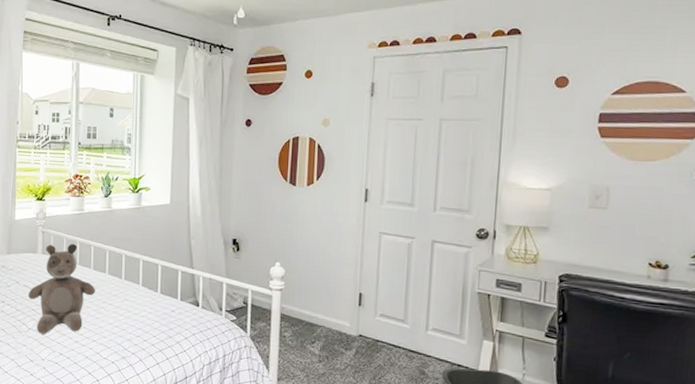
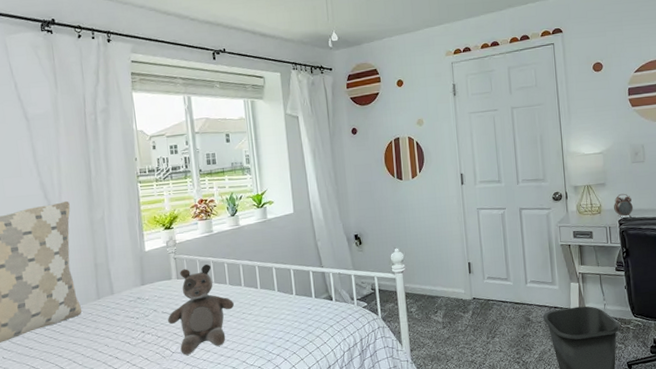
alarm clock: none [555,243,582,274] -> present [614,193,633,217]

